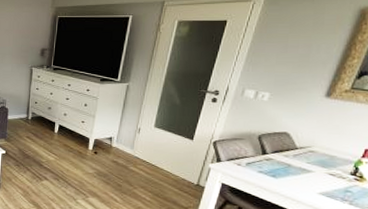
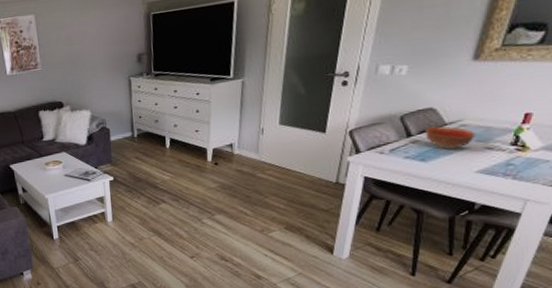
bowl: none [278,148,322,171] -> present [425,126,476,150]

